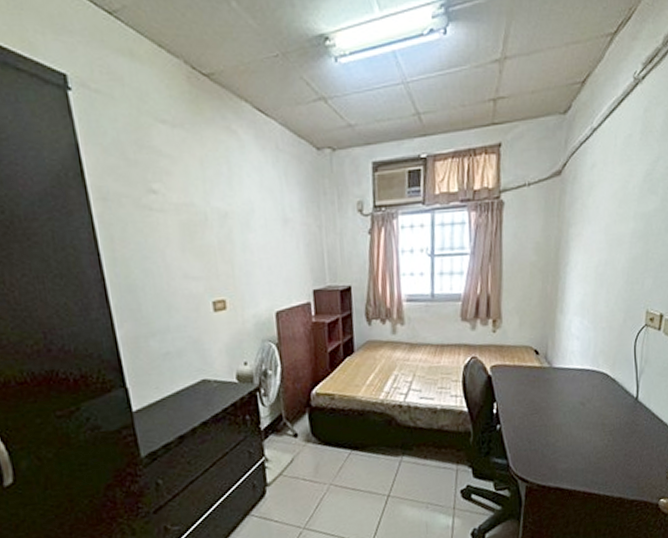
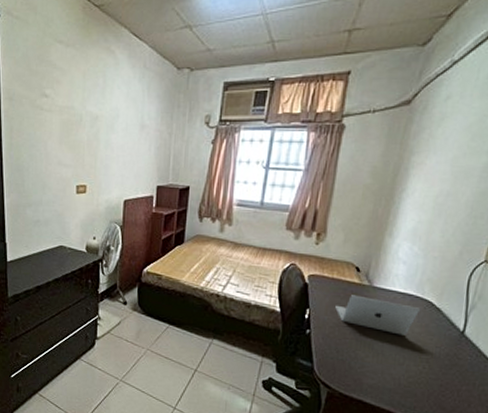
laptop: none [521,379,598,413] -> present [335,295,421,336]

